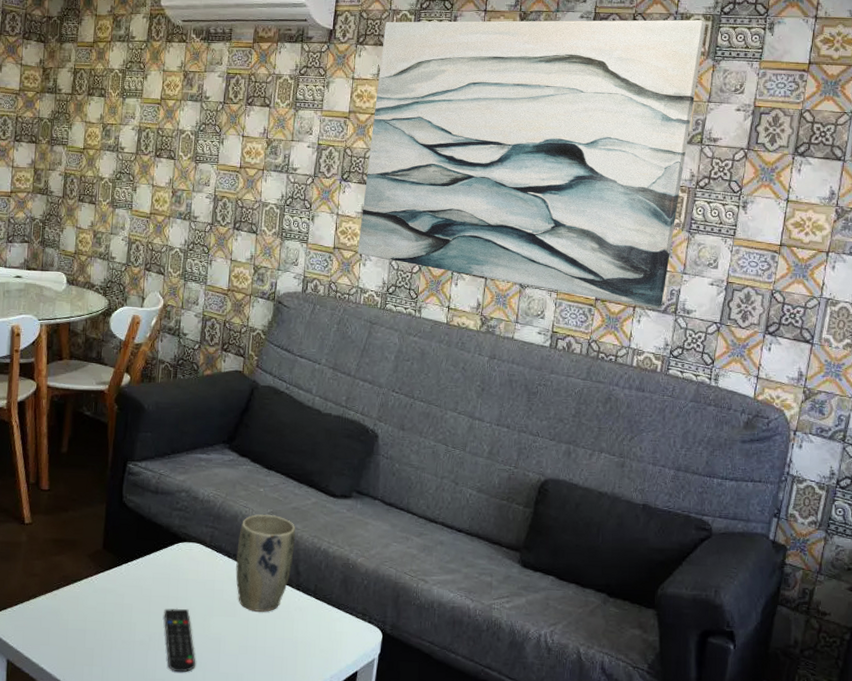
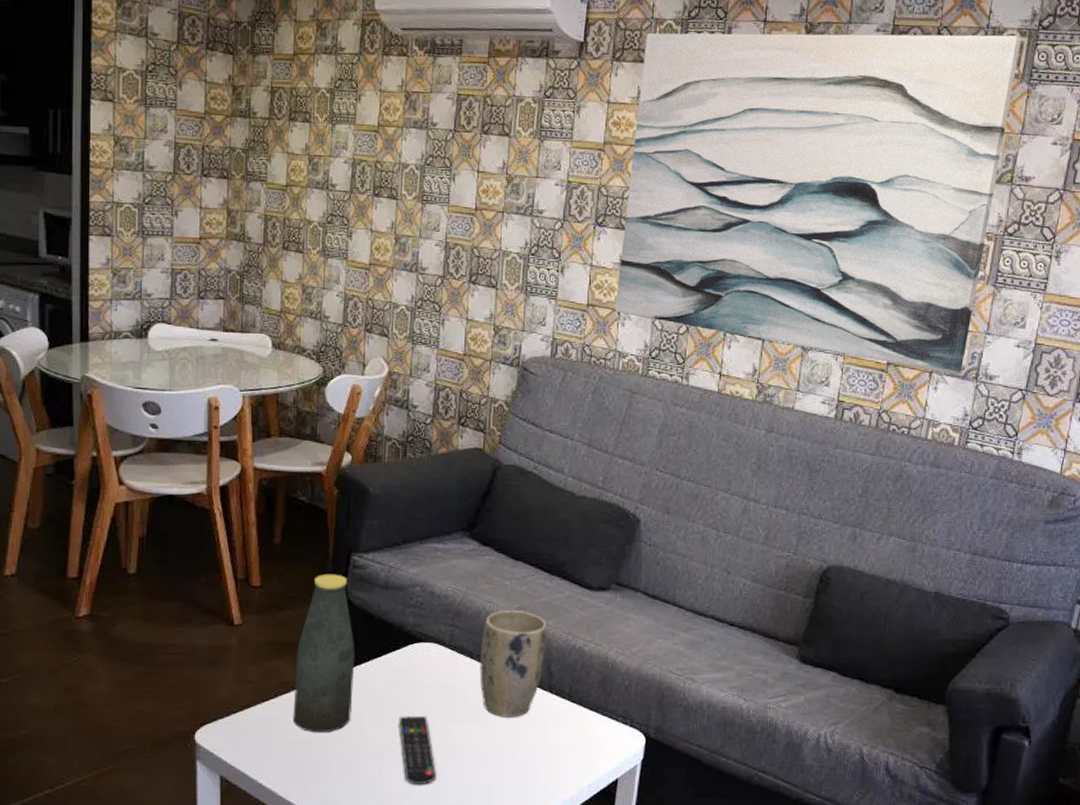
bottle: none [72,479,128,623] -> present [293,574,355,733]

